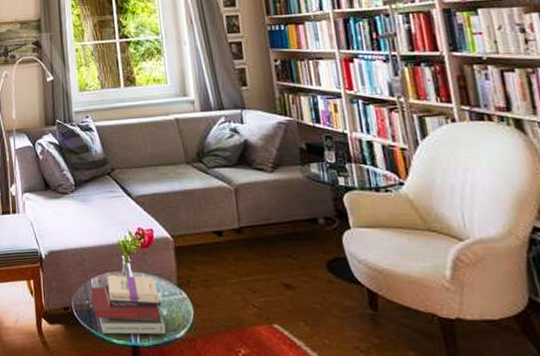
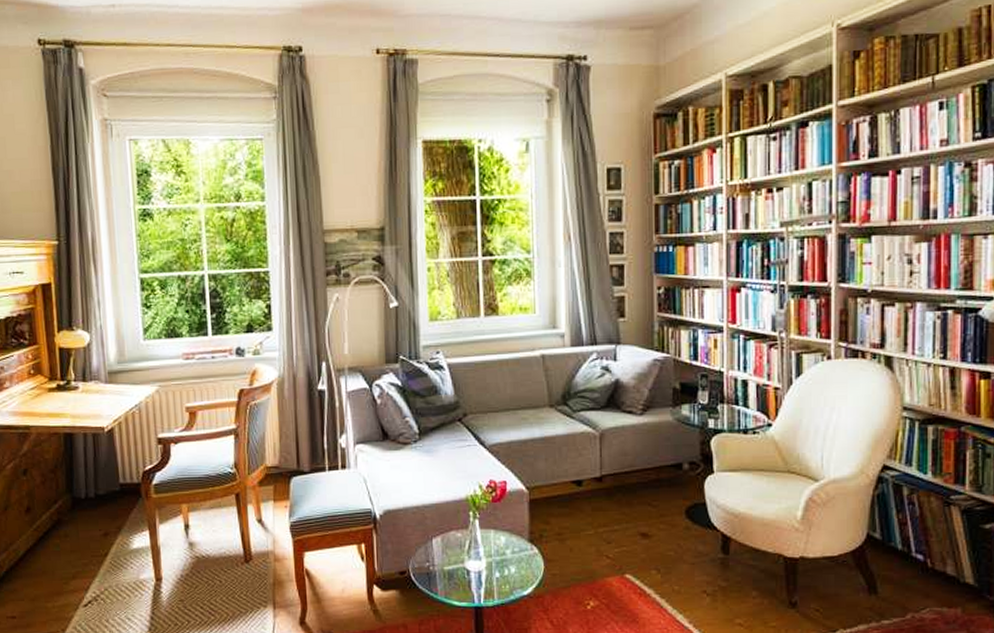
books: present [90,275,166,336] -> none [432,533,512,596]

